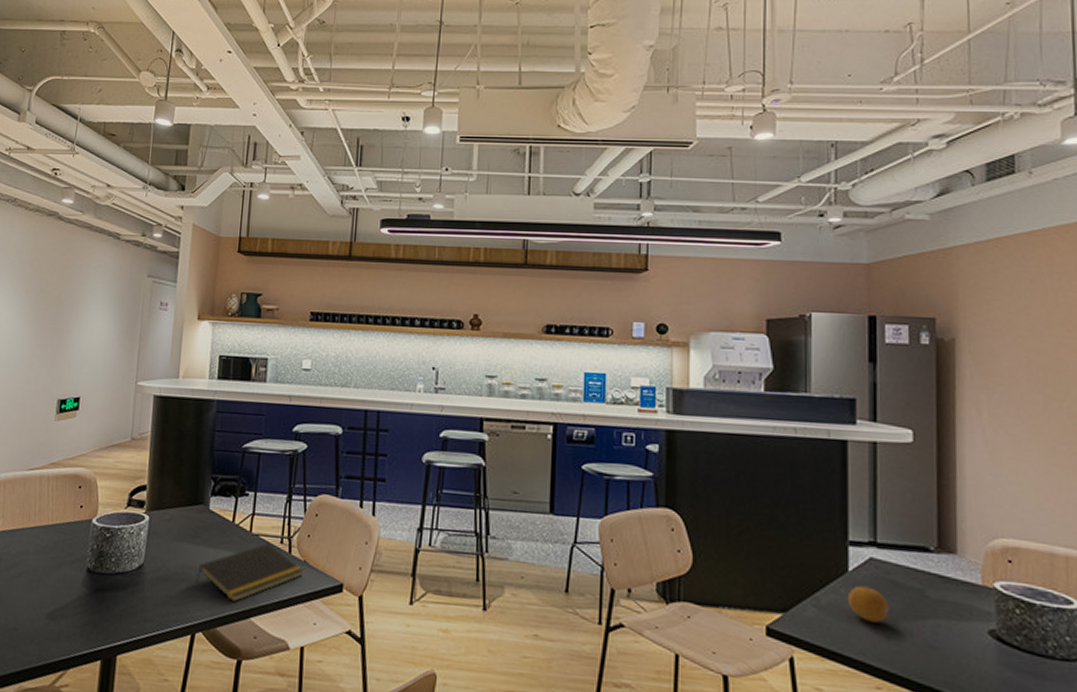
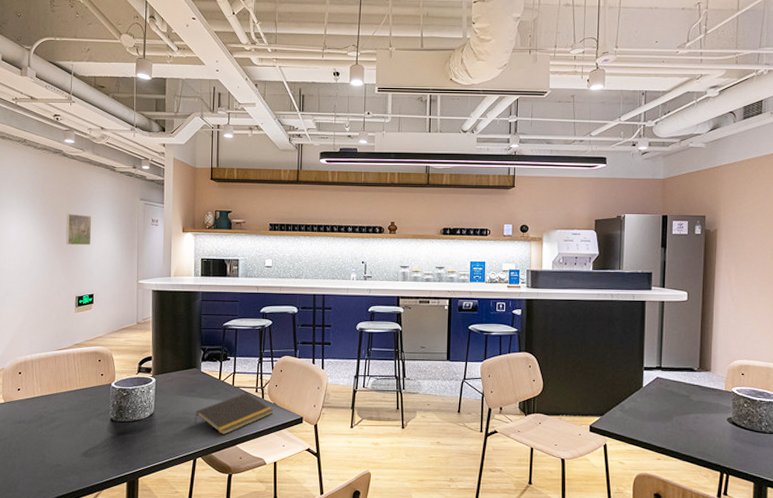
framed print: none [52,291,87,334] -> present [65,213,92,246]
fruit: present [847,585,890,623] -> none [641,395,668,418]

